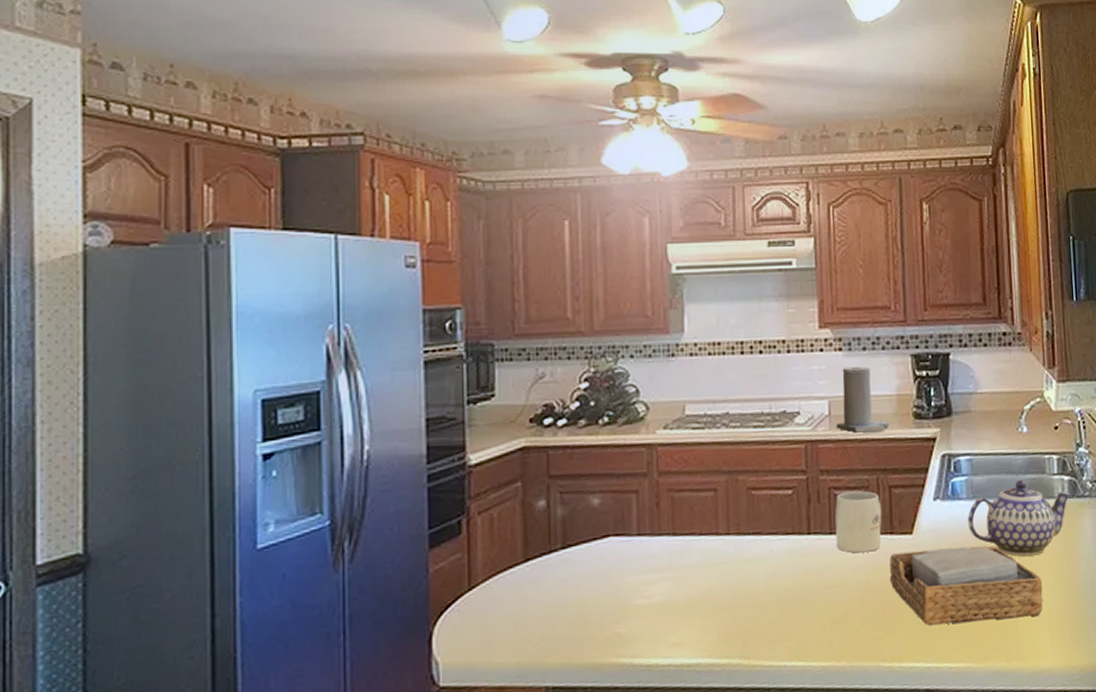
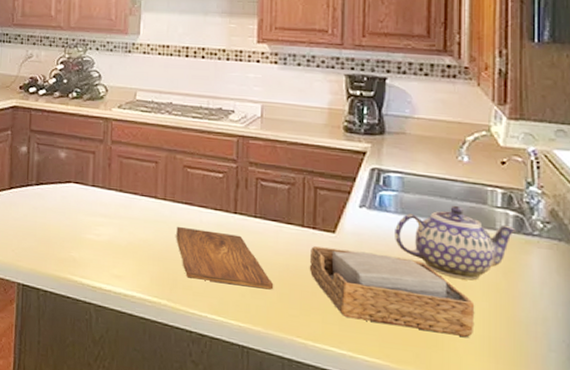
cutting board: none [744,559,856,624] -> present [176,226,274,290]
mug: present [834,490,882,553] -> none [259,184,306,240]
paper towel: present [836,366,889,433] -> none [267,78,319,138]

